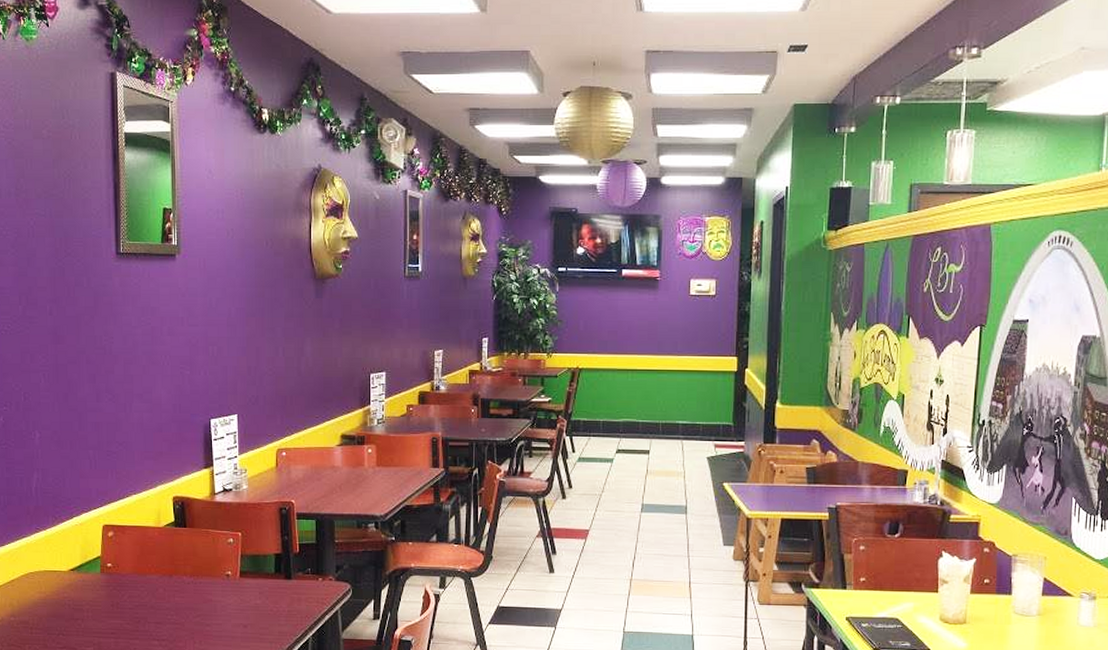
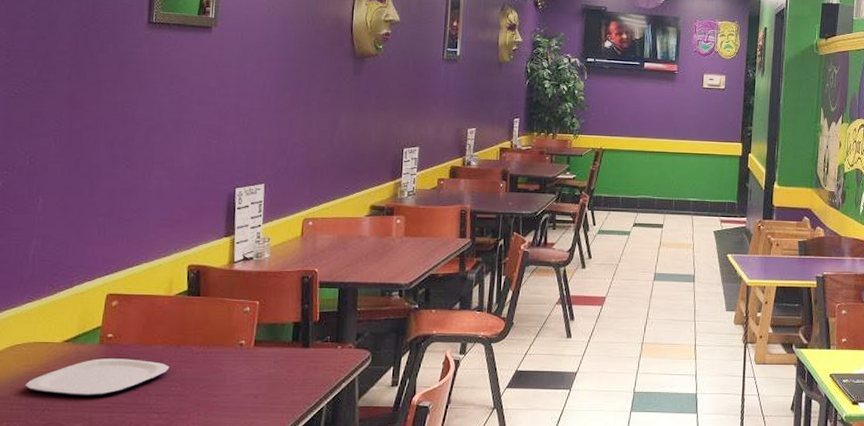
plate: none [41,587,165,623] -> present [25,358,170,396]

